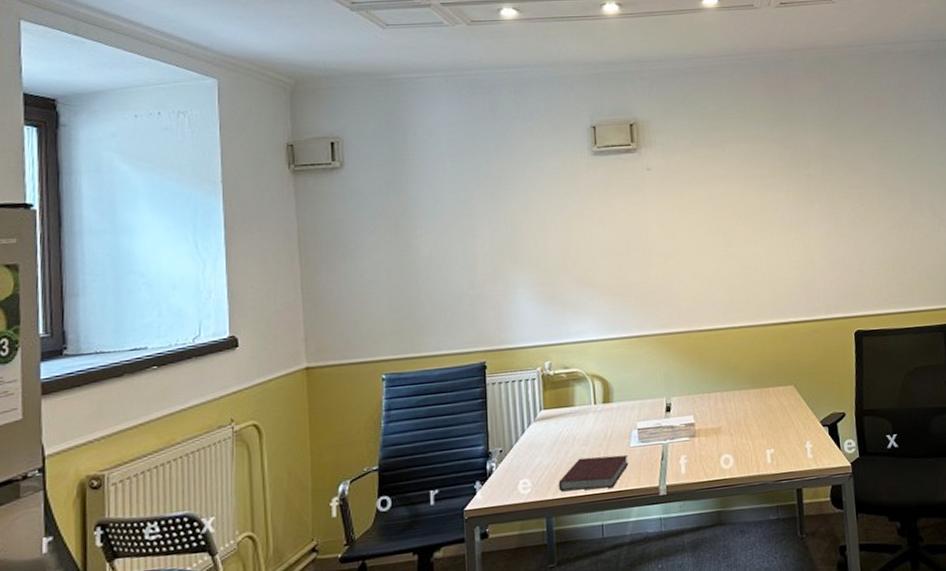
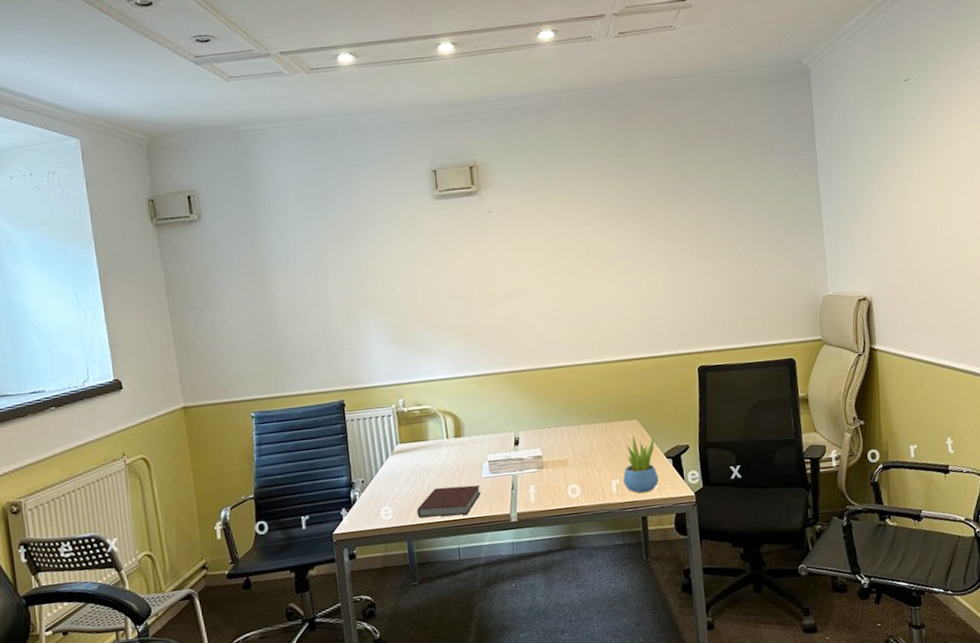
succulent plant: none [778,402,815,464] -> present [623,435,659,493]

